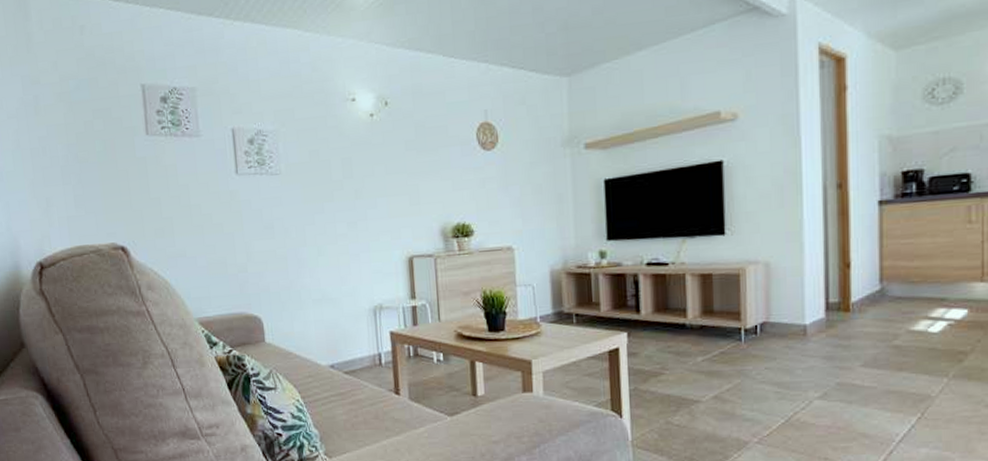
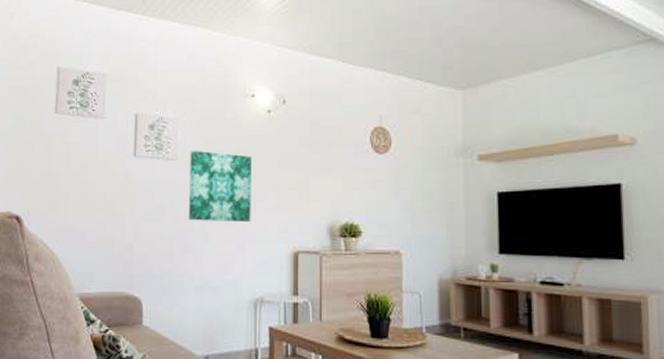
wall art: none [294,162,363,236] -> present [188,150,251,223]

